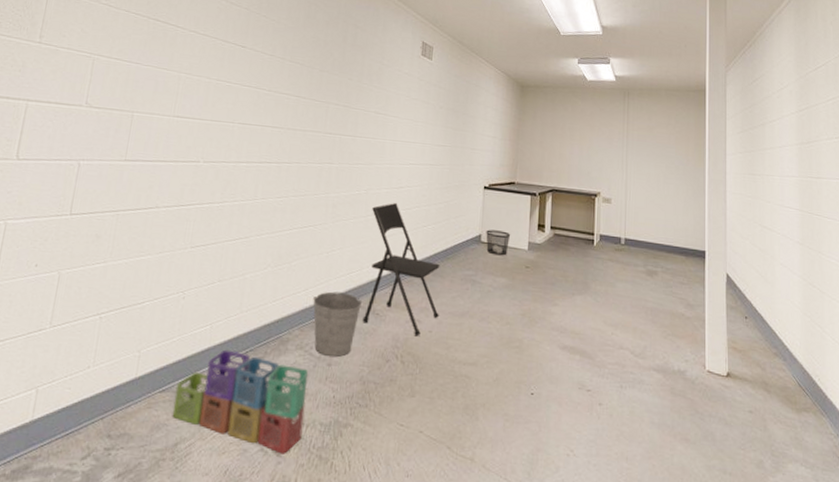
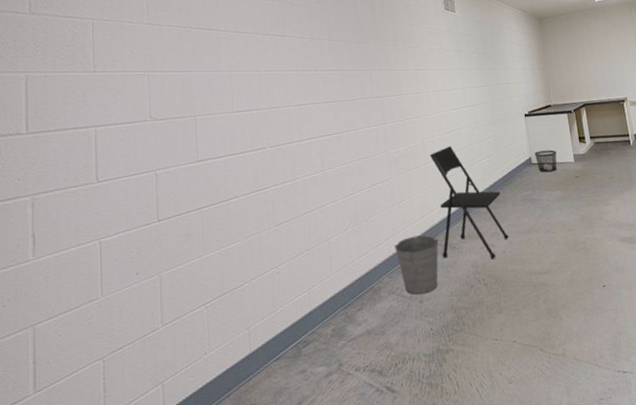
plastic crate: present [172,349,309,454] -> none [288,309,411,390]

